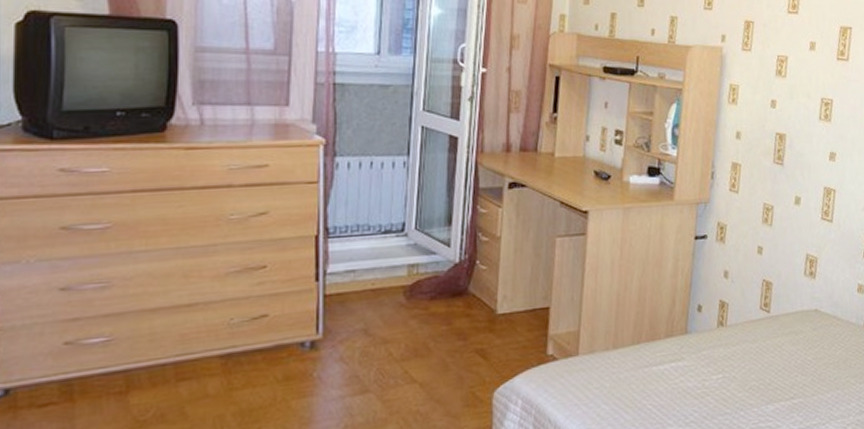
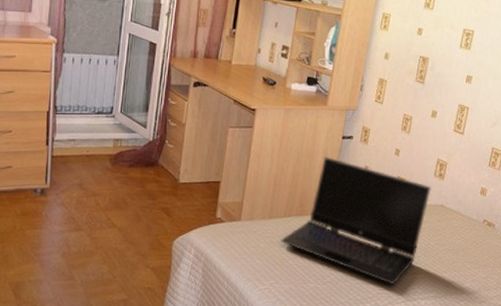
laptop computer: none [630,263,803,415] -> present [281,157,431,284]

